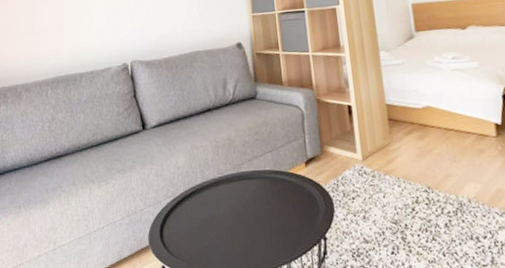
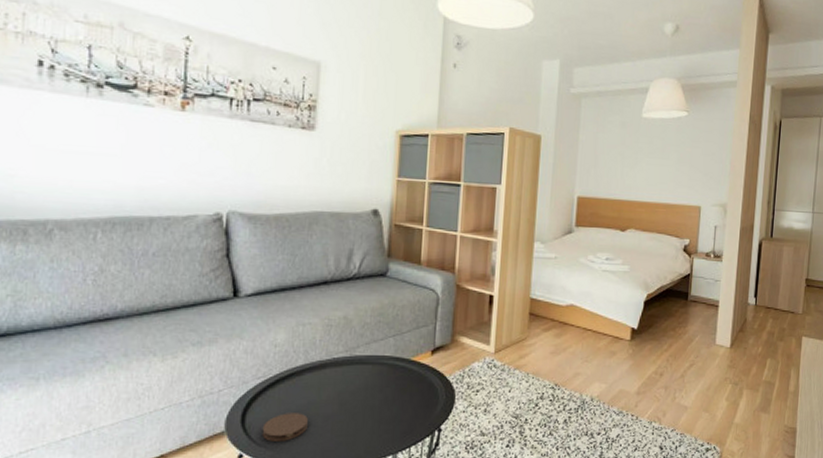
coaster: none [177,227,212,254] -> present [262,413,308,441]

